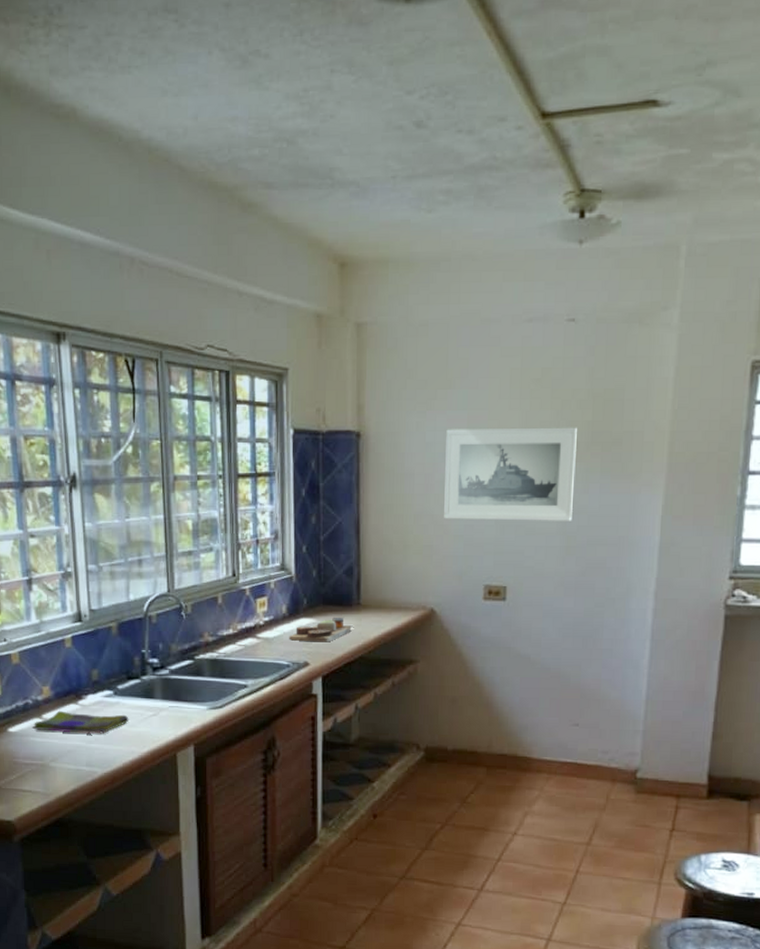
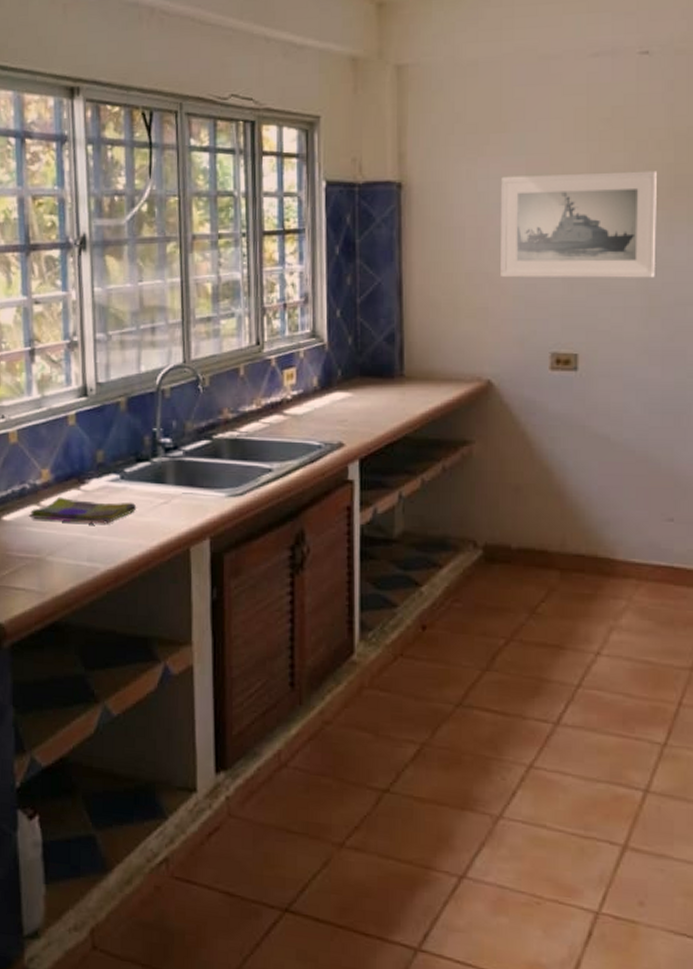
cutting board: present [288,618,354,642] -> none [320,391,397,420]

